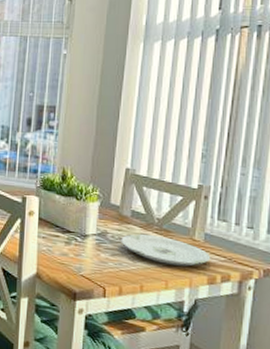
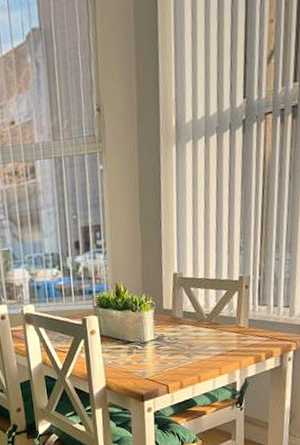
plate: present [121,234,211,267] -> none [176,329,256,354]

